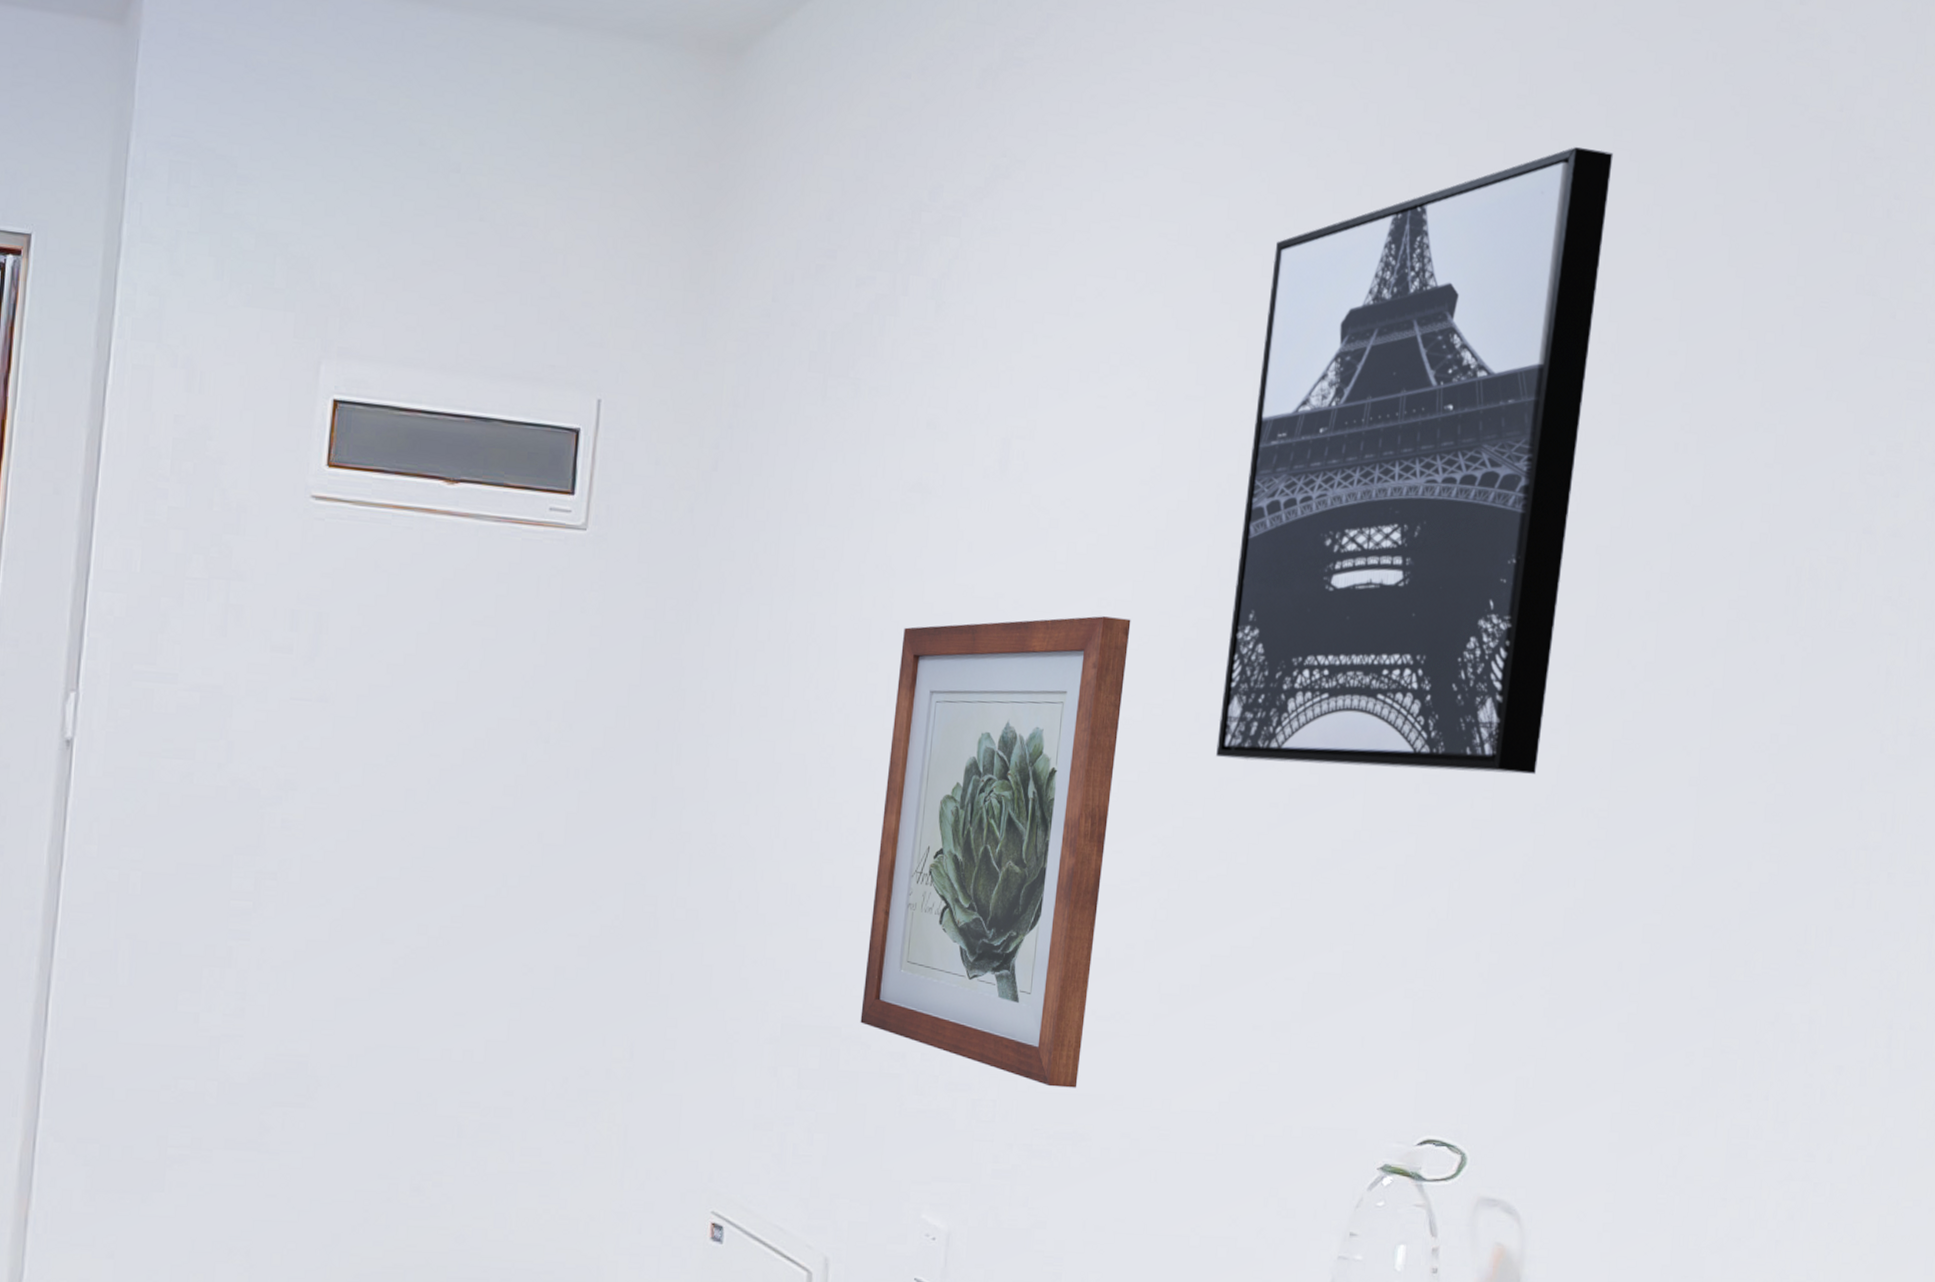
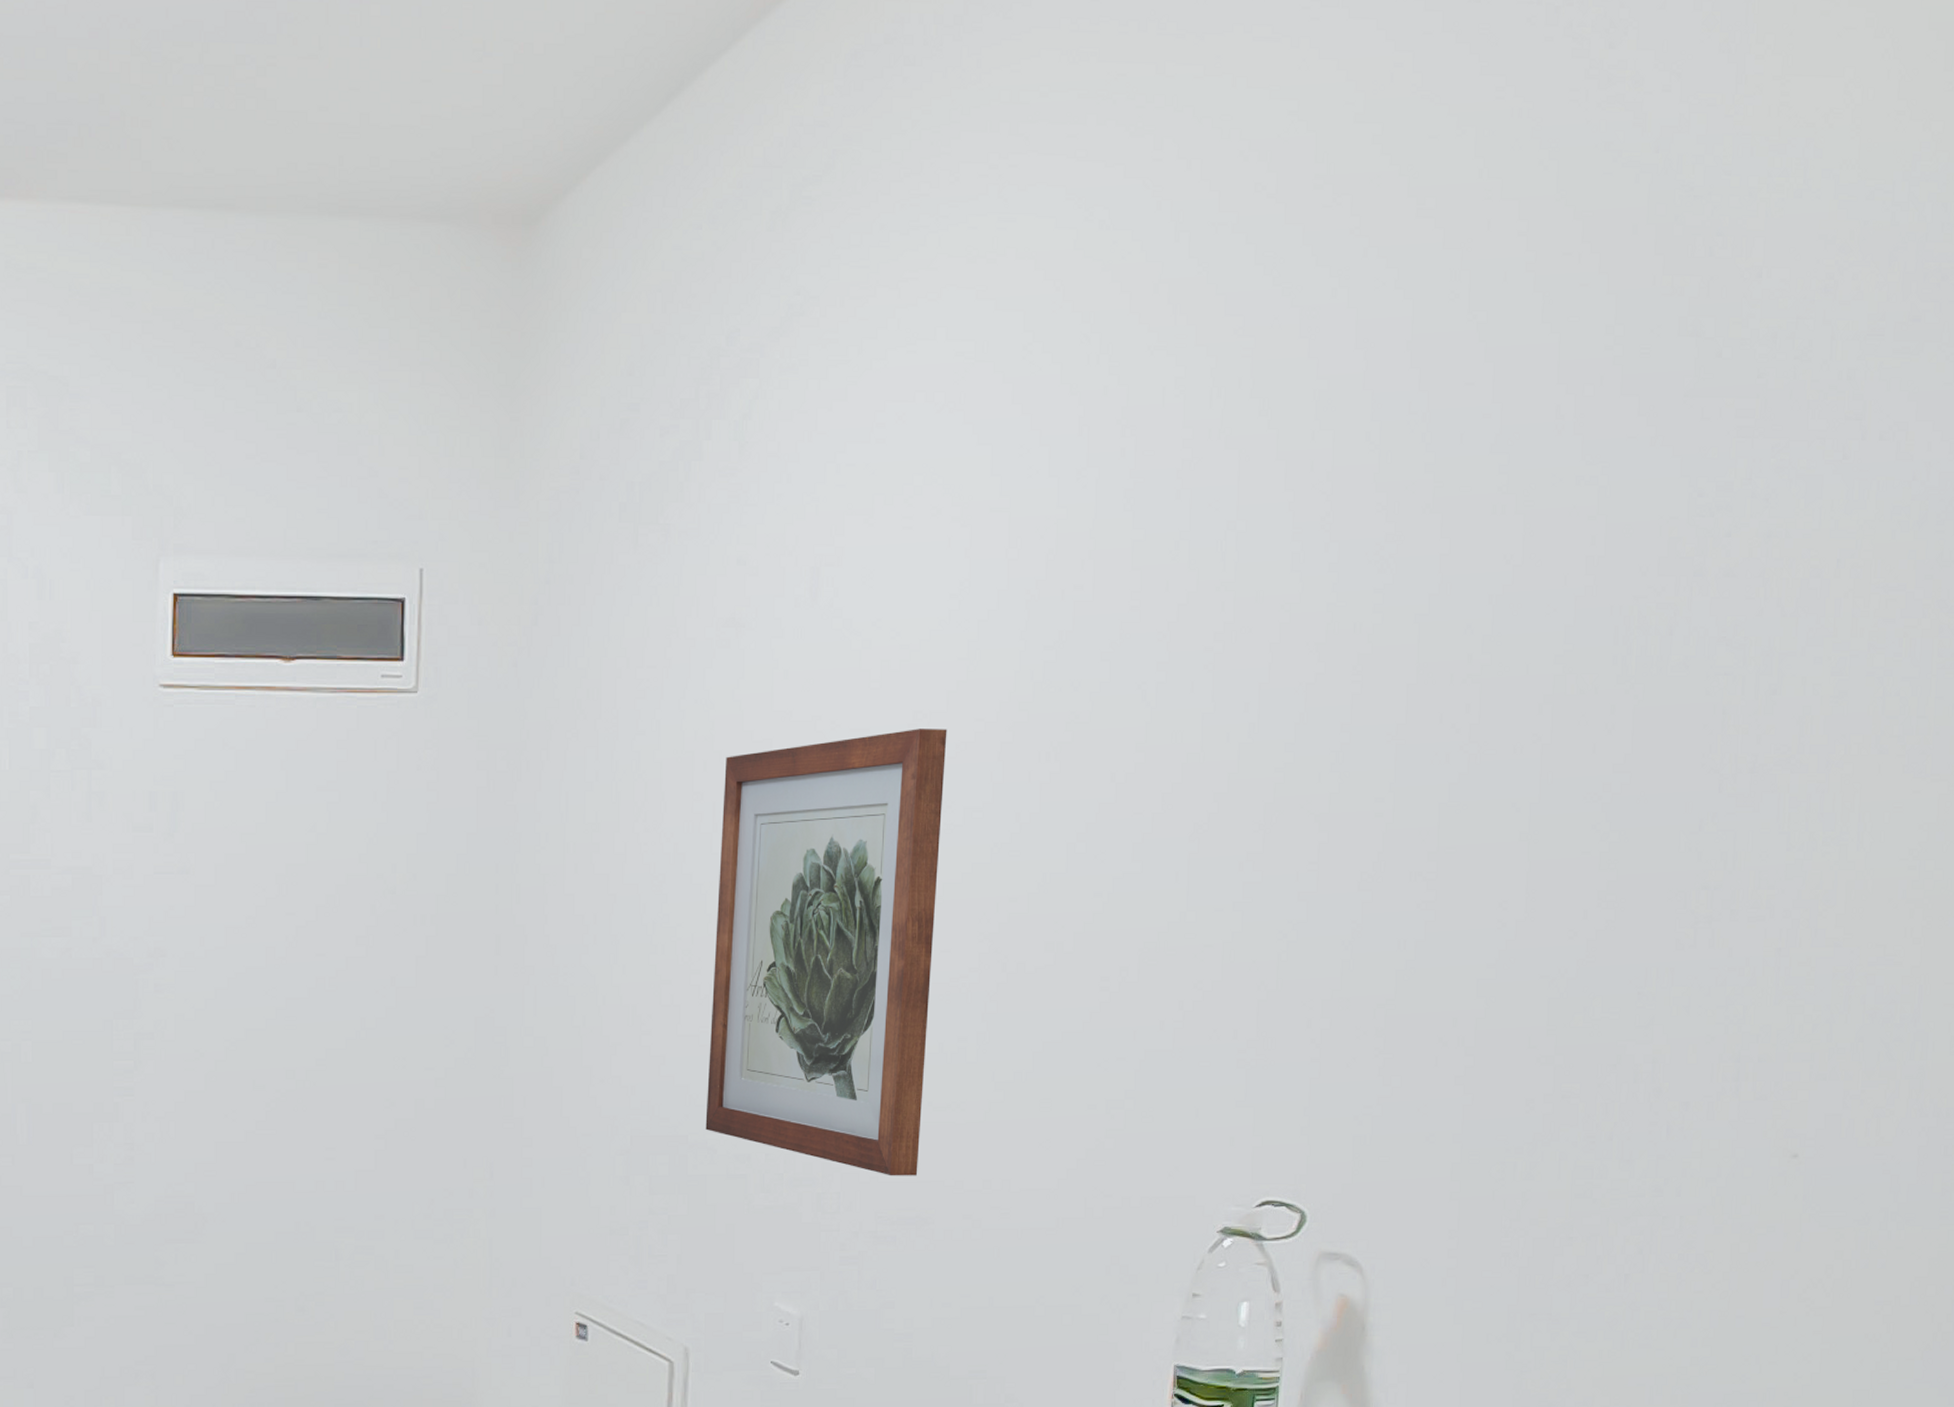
wall art: present [1216,146,1613,775] -> none [1038,219,1417,854]

